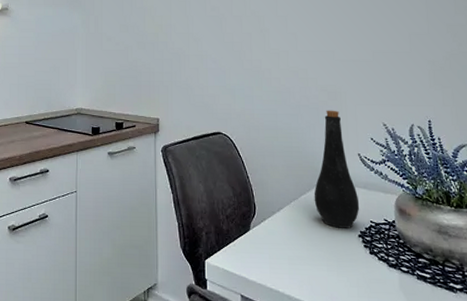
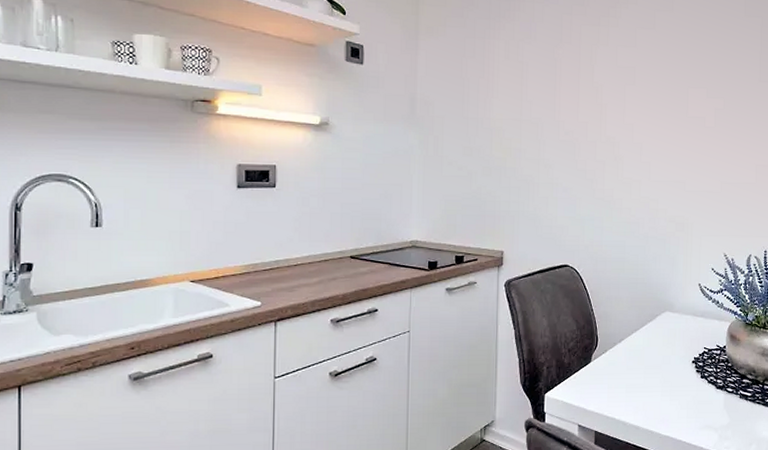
bottle: present [314,110,360,228] -> none [654,241,696,356]

